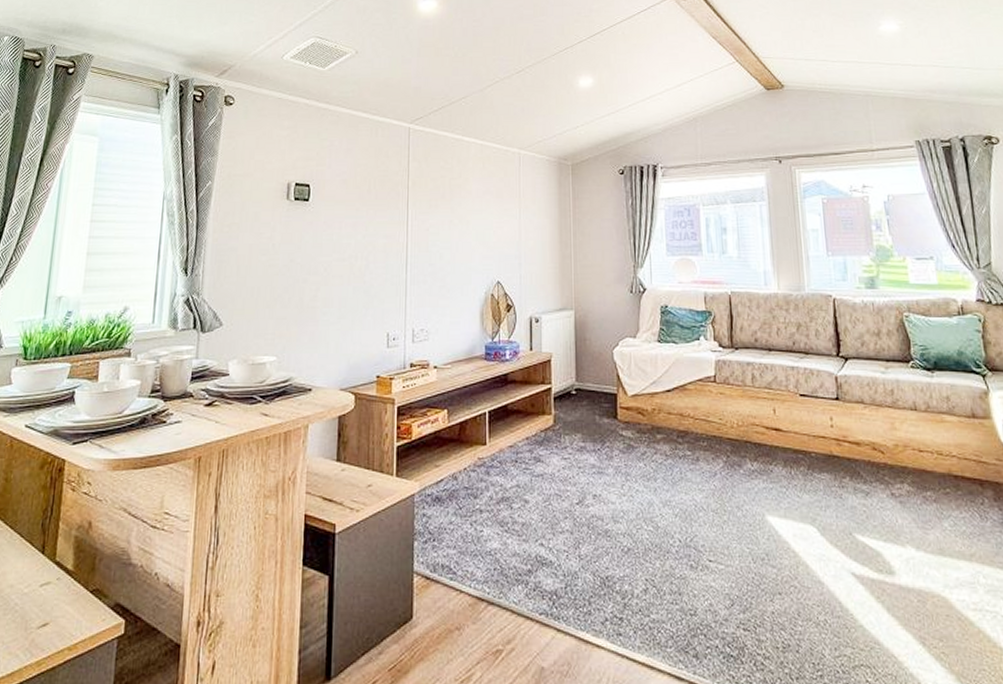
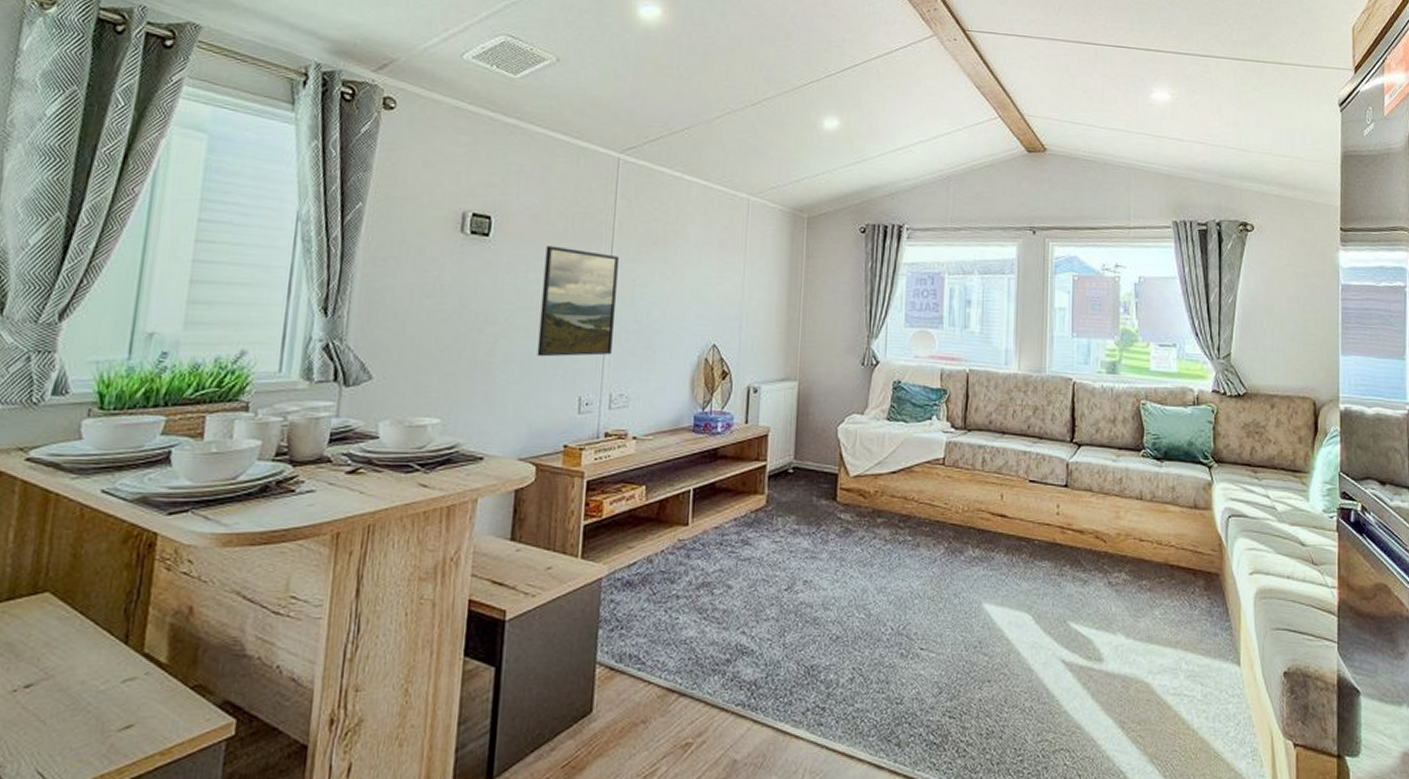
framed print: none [351,205,414,300] -> present [537,245,619,357]

